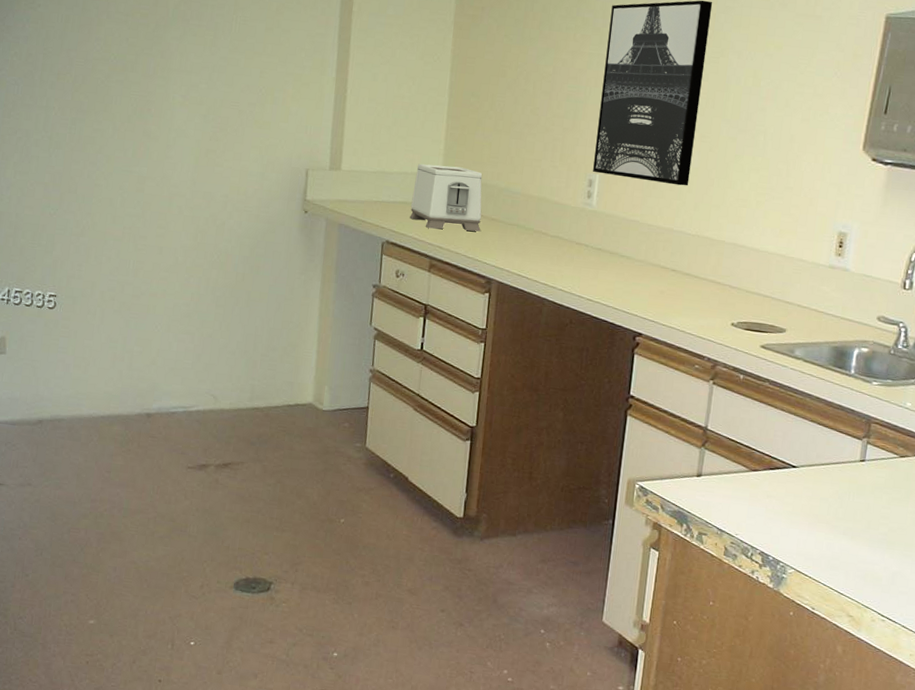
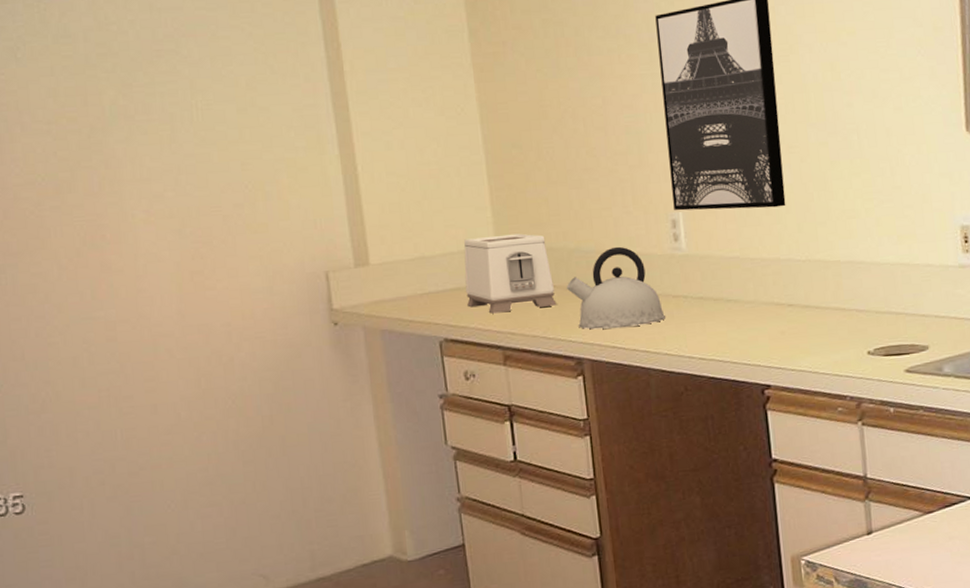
kettle: none [490,193,567,262] -> present [566,246,666,330]

